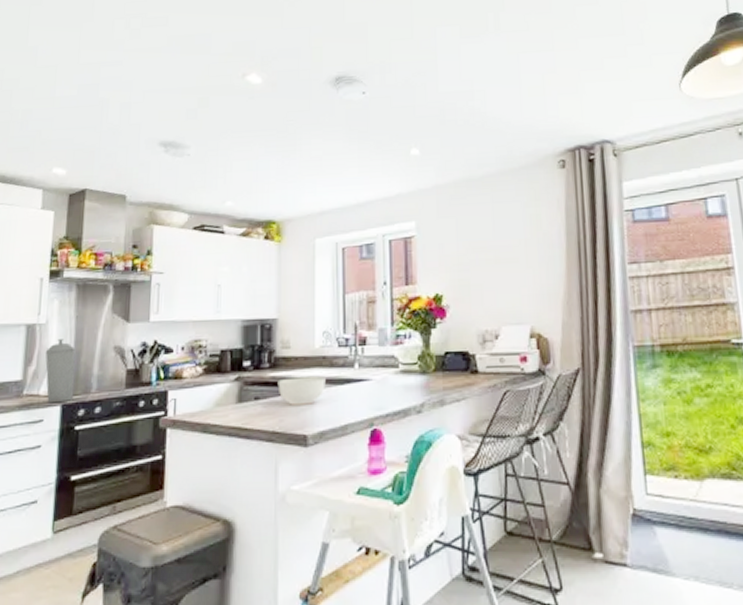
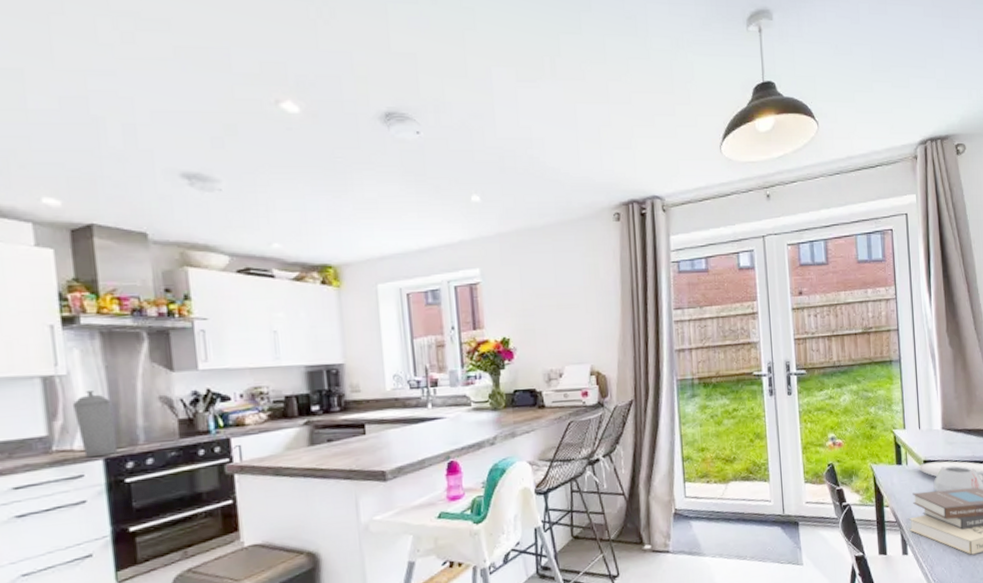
bowl: present [277,376,326,405] -> none [350,417,400,445]

